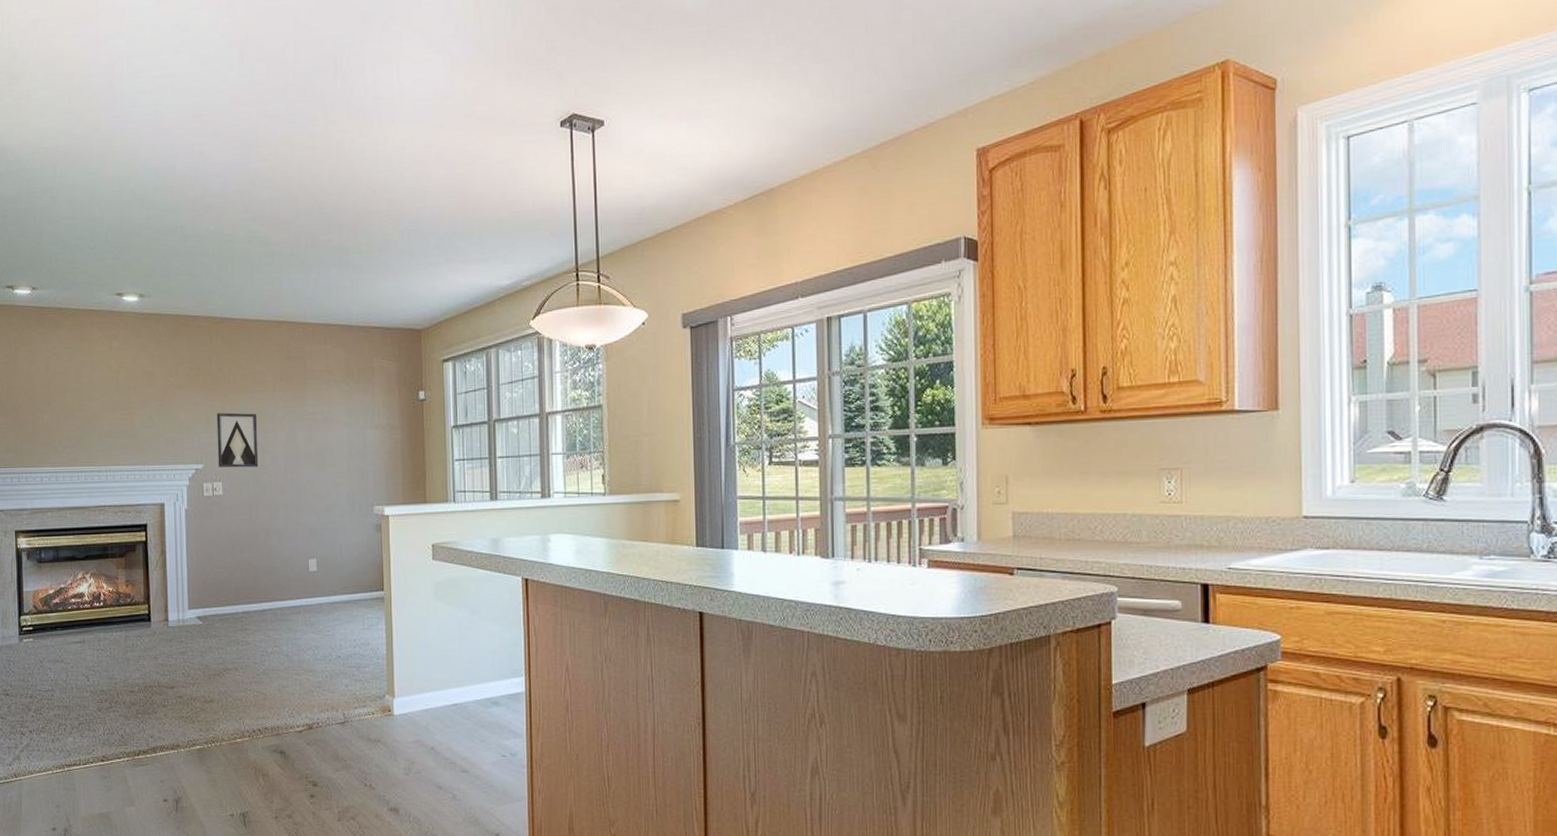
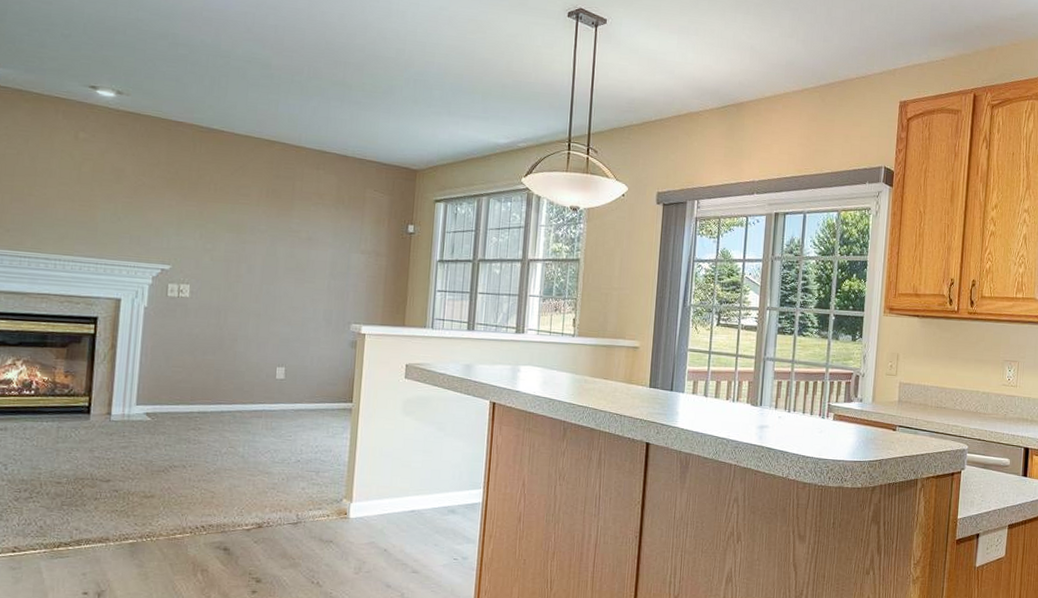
wall art: present [216,412,259,468] -> none [187,218,237,275]

